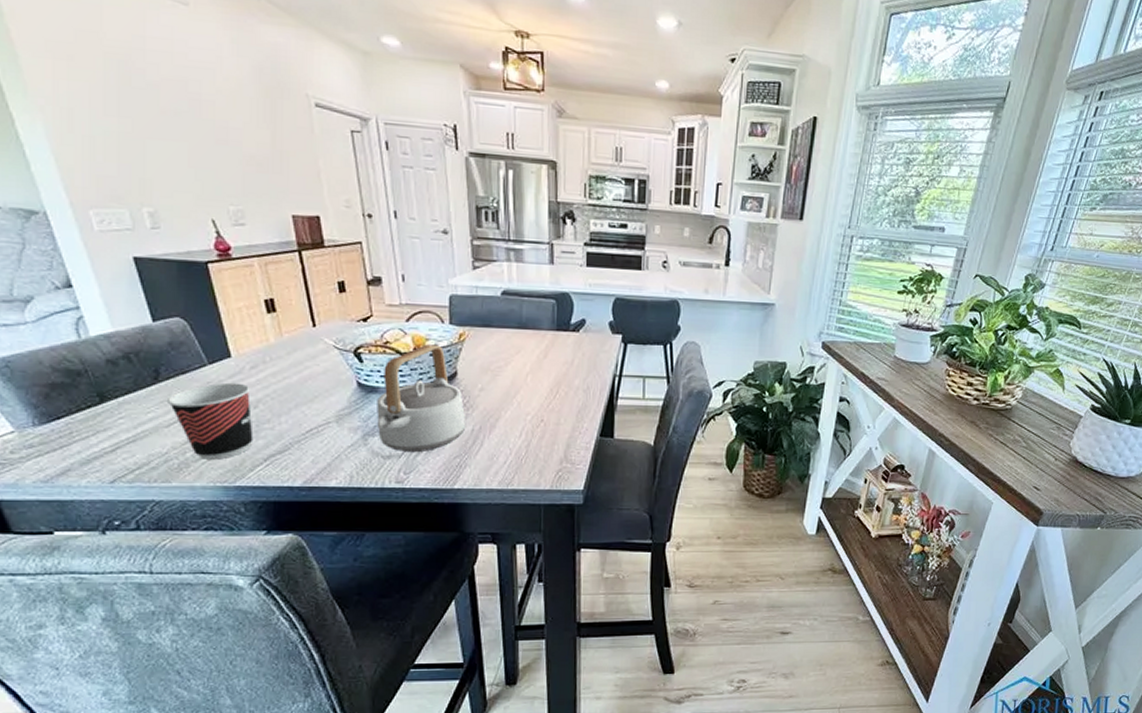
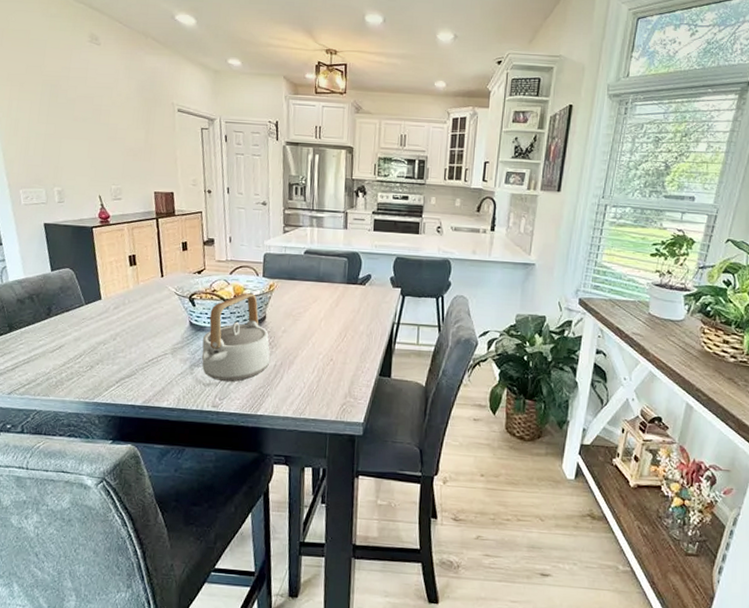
cup: present [166,382,253,460] -> none [53,319,112,380]

